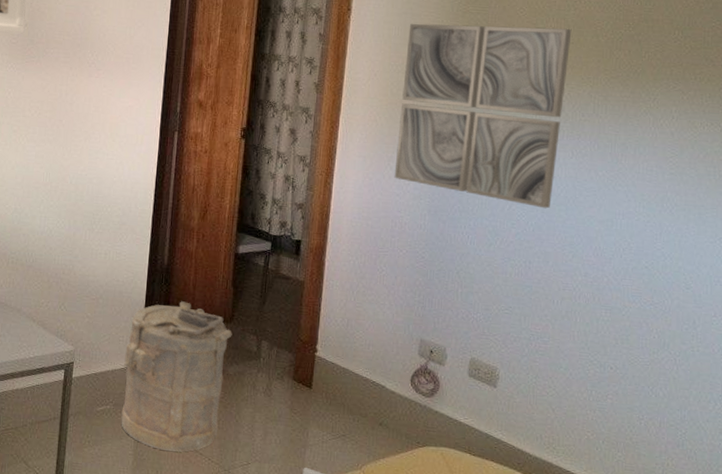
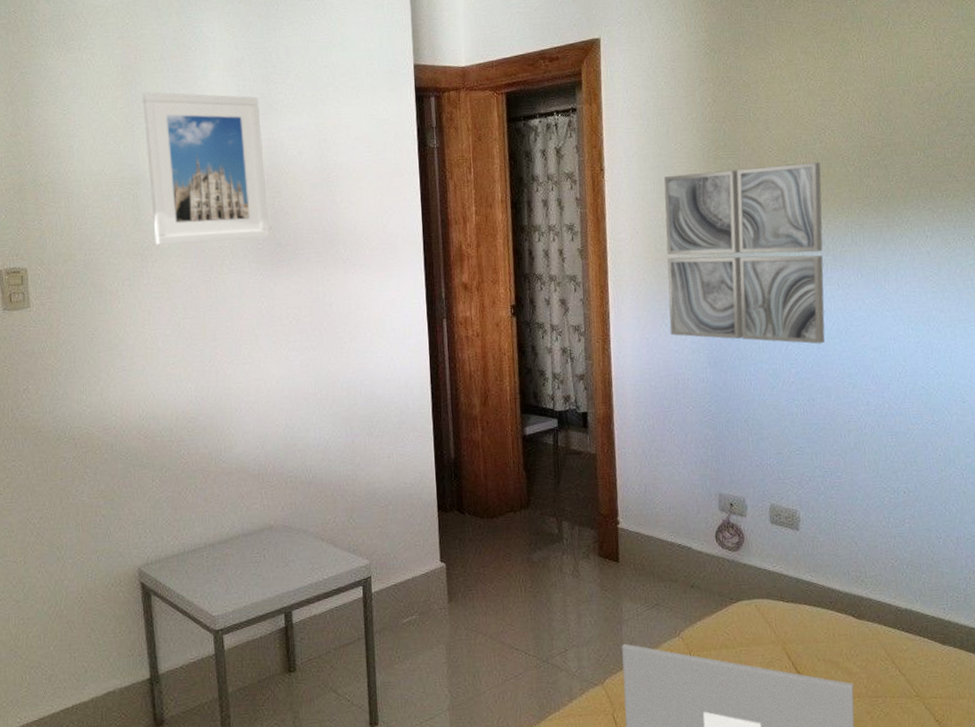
laundry hamper: present [121,301,232,452] -> none [423,494,531,652]

